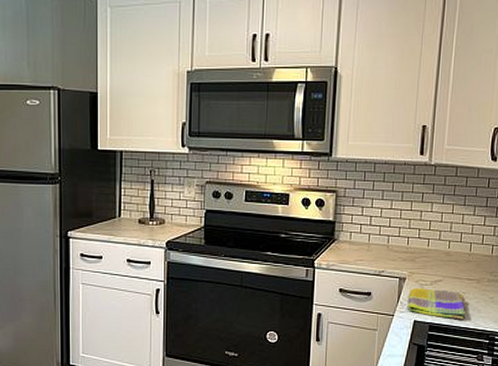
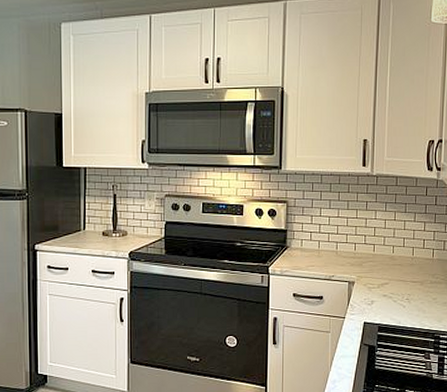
dish towel: present [407,288,467,320] -> none [357,291,412,320]

